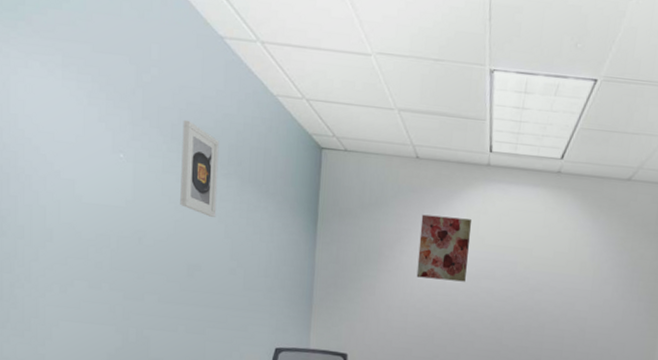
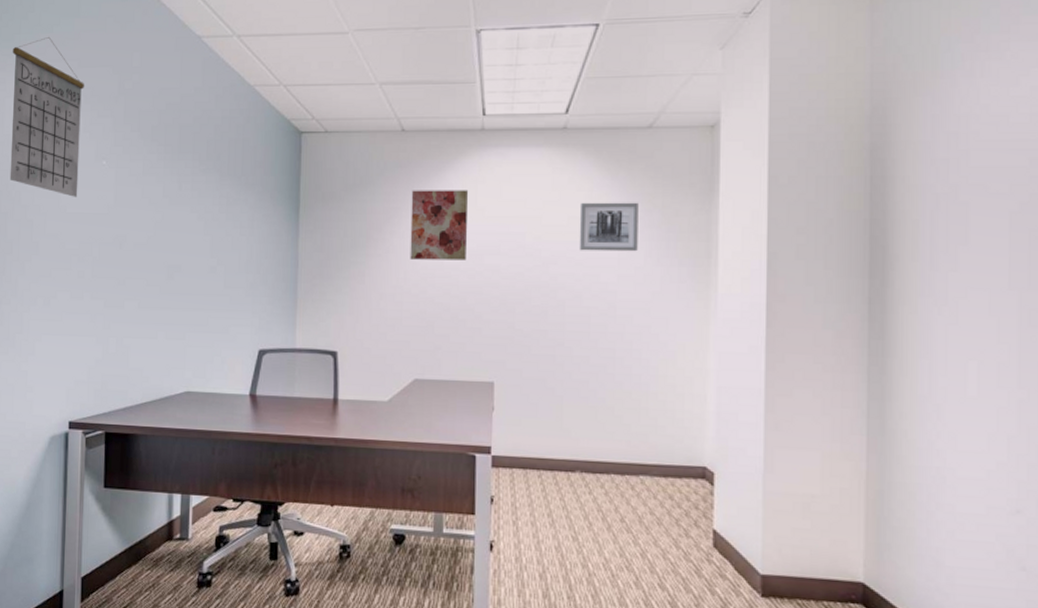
calendar: none [16,13,98,188] -> present [9,37,84,197]
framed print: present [180,119,220,217] -> none [160,120,198,215]
wall art: none [560,241,613,286] -> present [579,202,639,252]

